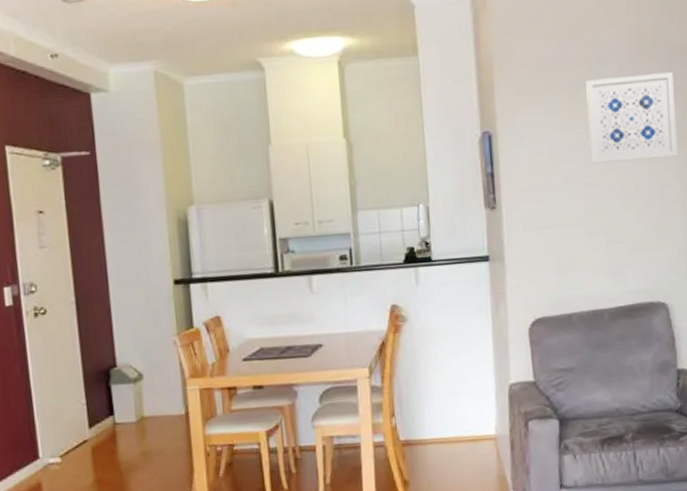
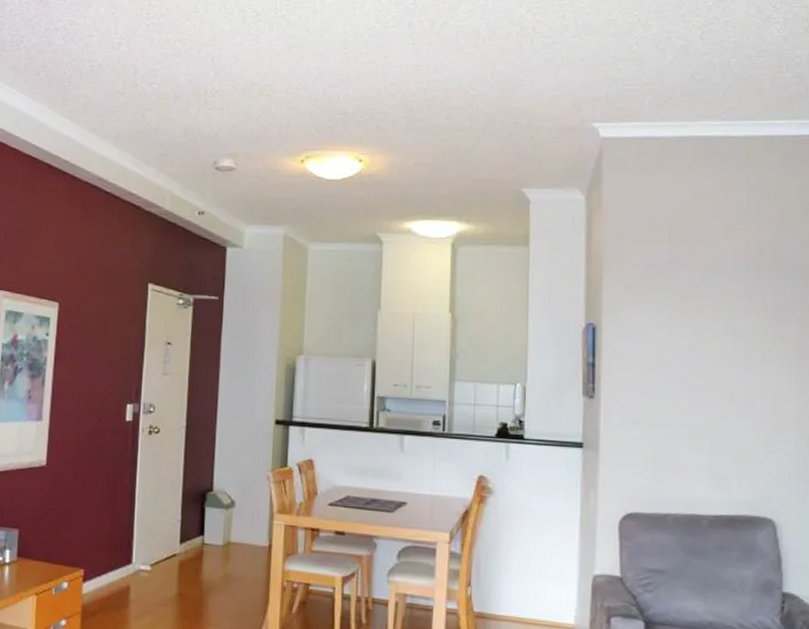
wall art: present [586,72,677,164] -> none [697,286,794,372]

